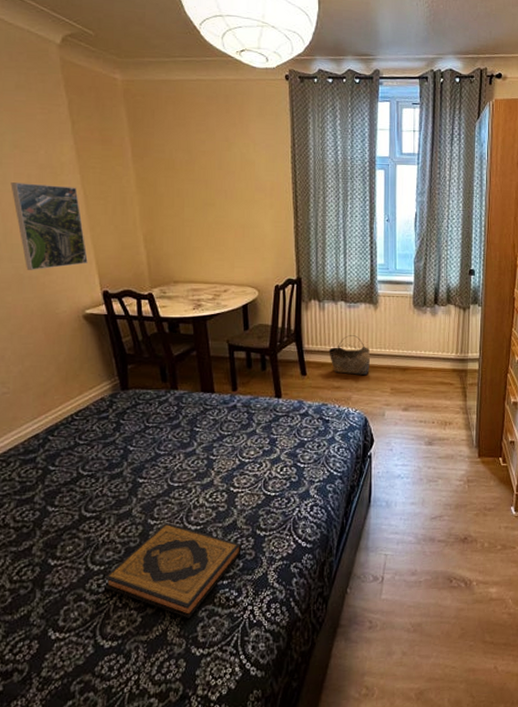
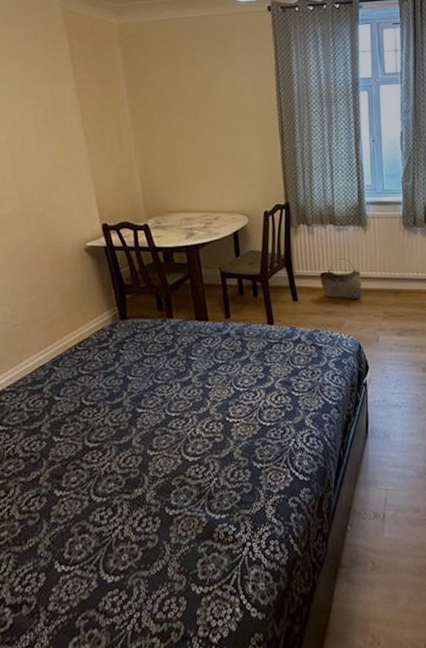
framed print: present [10,182,88,270] -> none [19,125,88,207]
hardback book: present [103,522,242,618] -> none [106,453,239,554]

